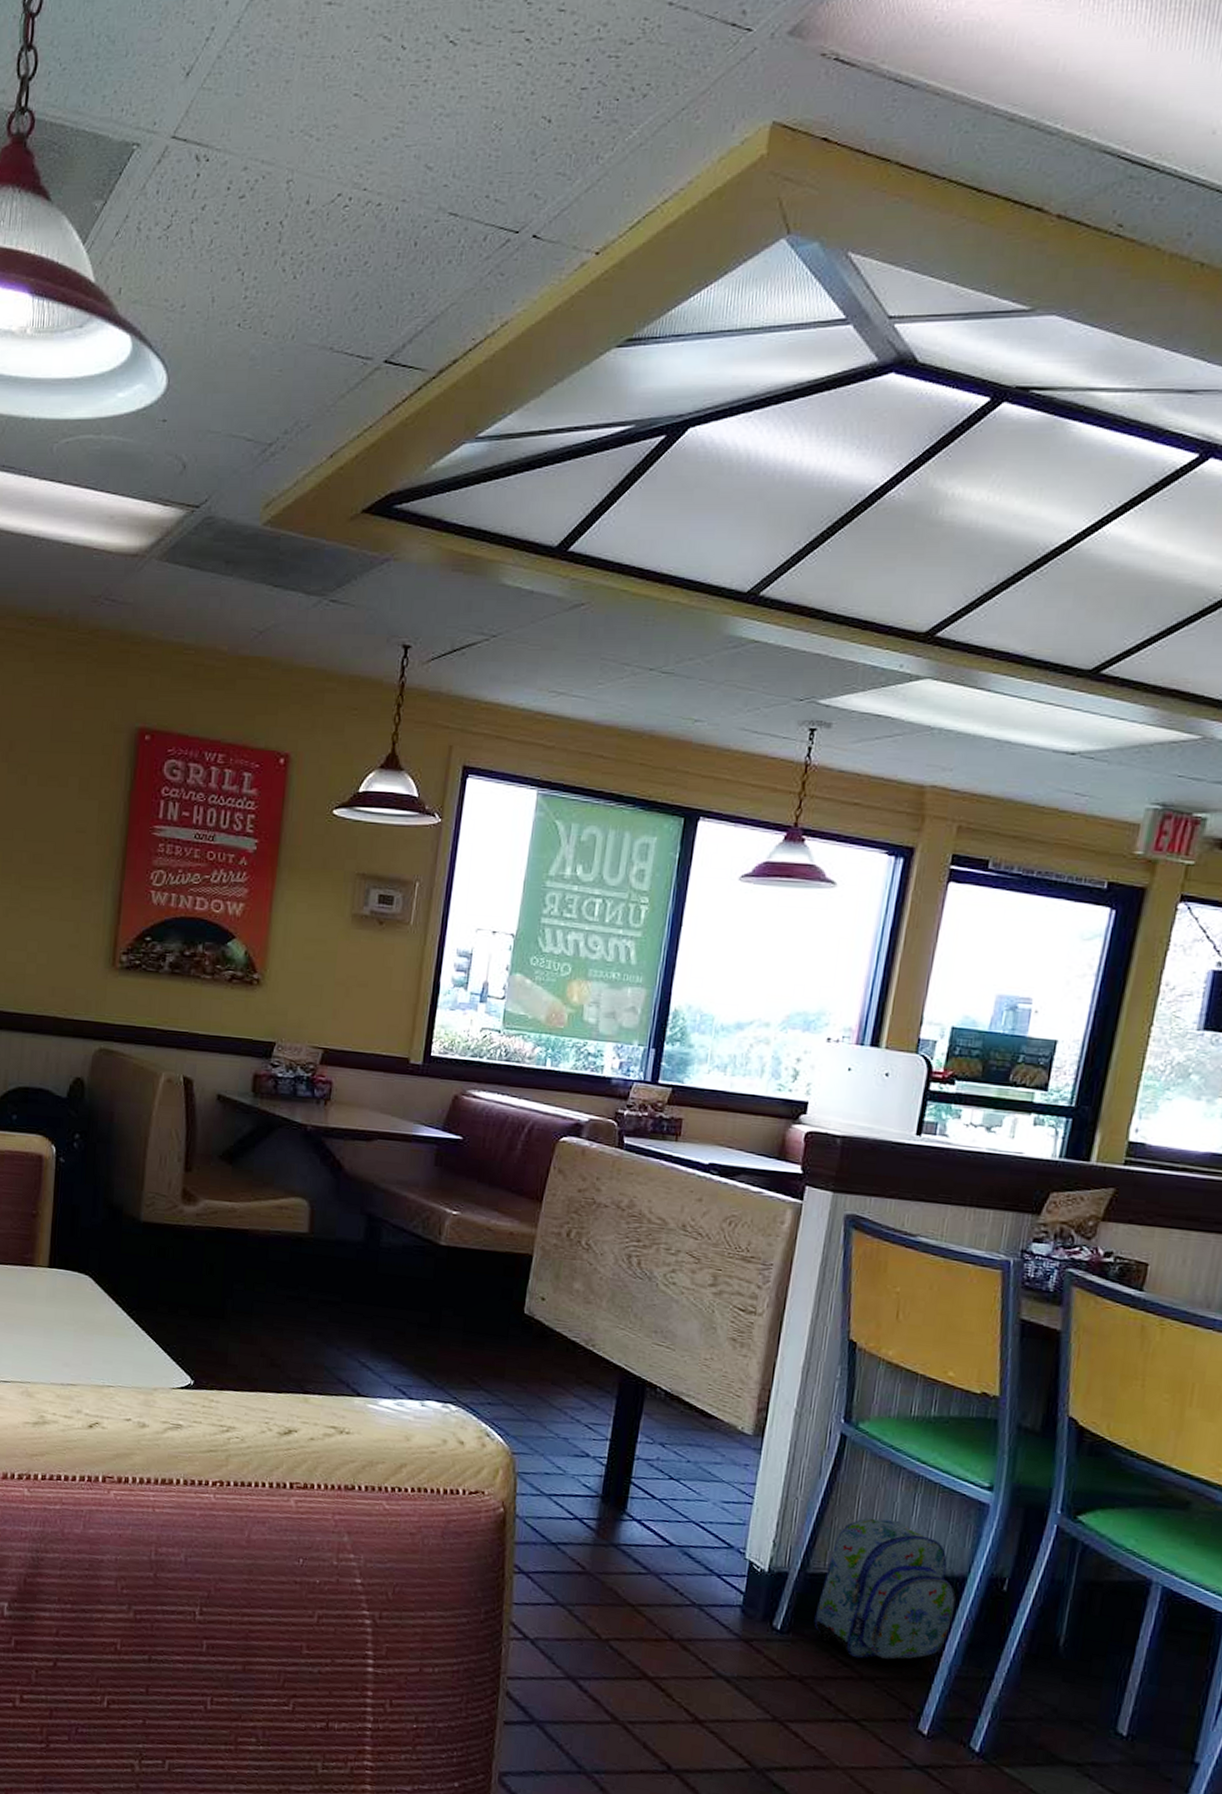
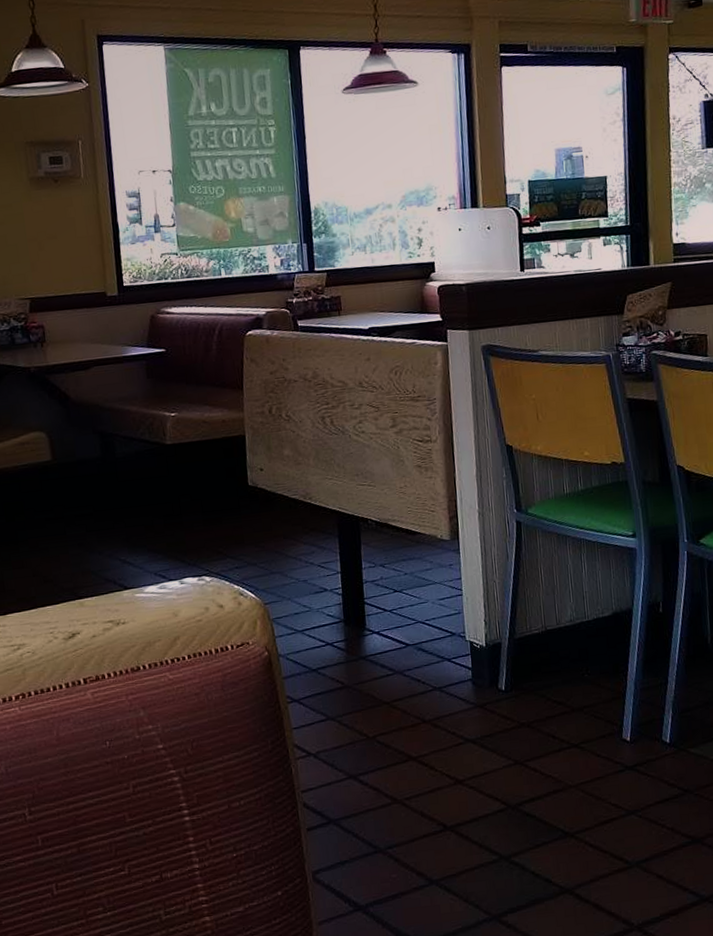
backpack: present [814,1518,956,1660] -> none [528,578,629,696]

